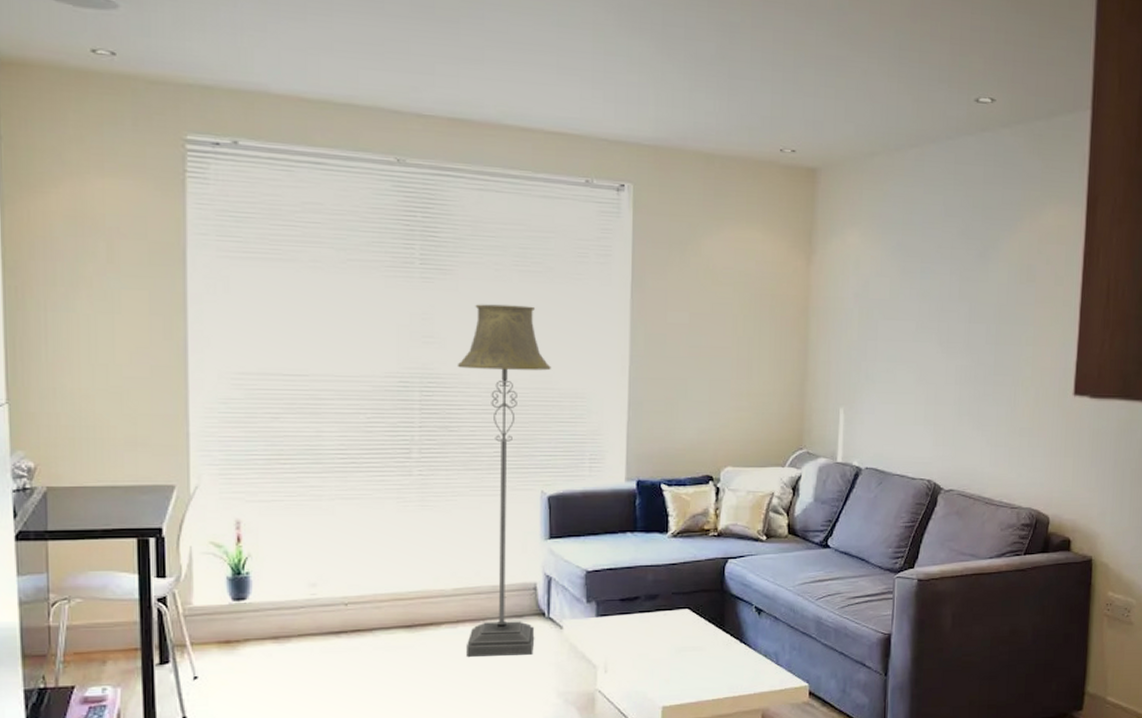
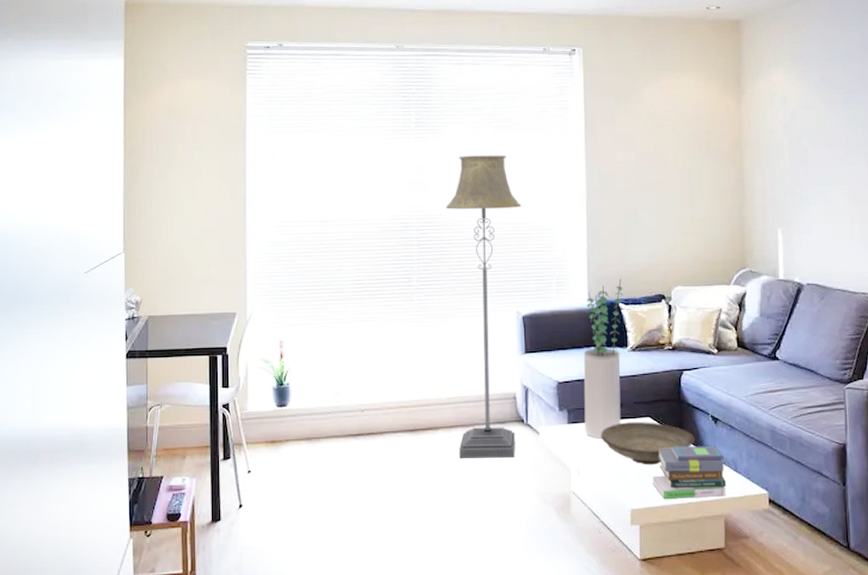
vase: none [615,456,666,633] -> present [583,278,623,439]
decorative bowl: none [633,614,736,660] -> present [601,422,695,465]
books: none [687,638,766,694] -> present [652,445,726,499]

